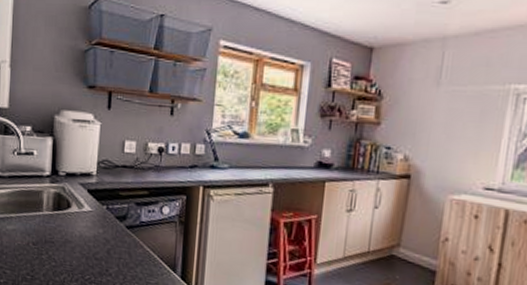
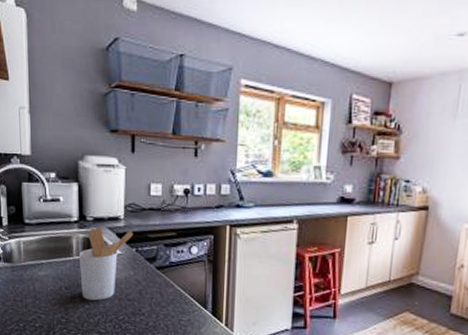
utensil holder: none [48,183,105,259] -> present [78,227,133,301]

